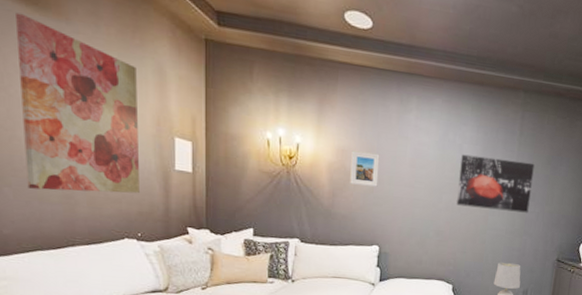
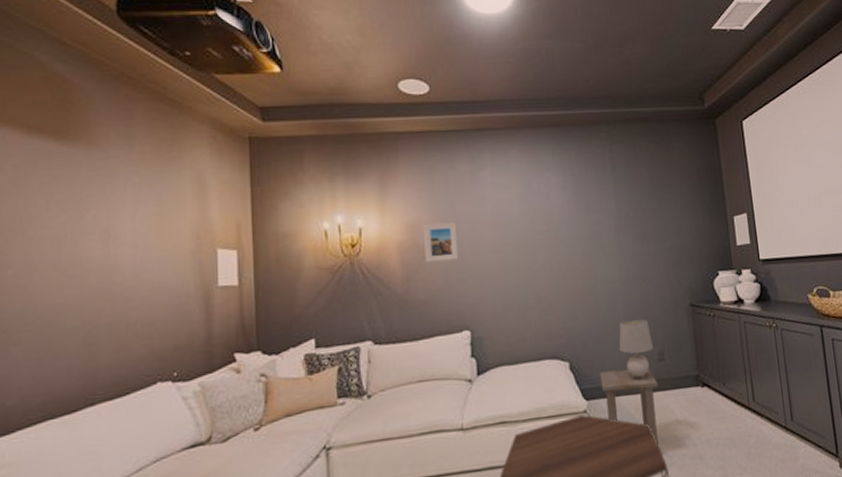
wall art: present [16,12,139,194] -> none [41,149,176,343]
wall art: present [456,154,535,213] -> none [550,197,642,263]

